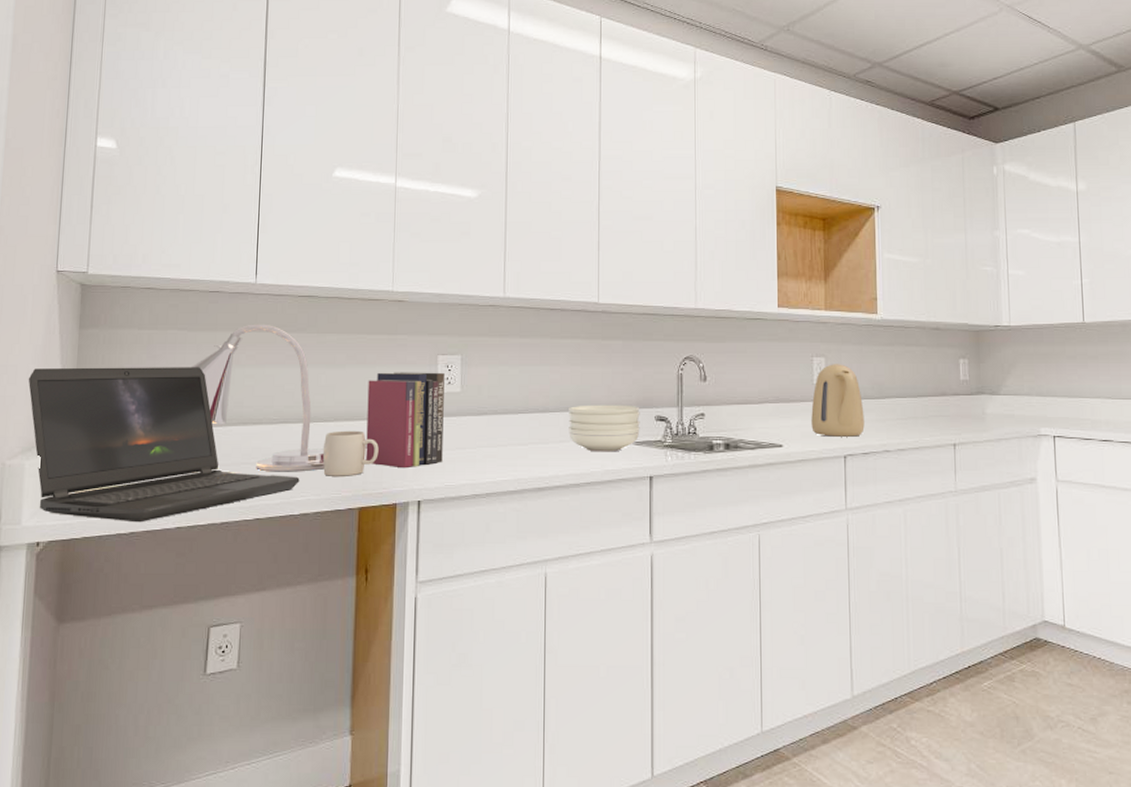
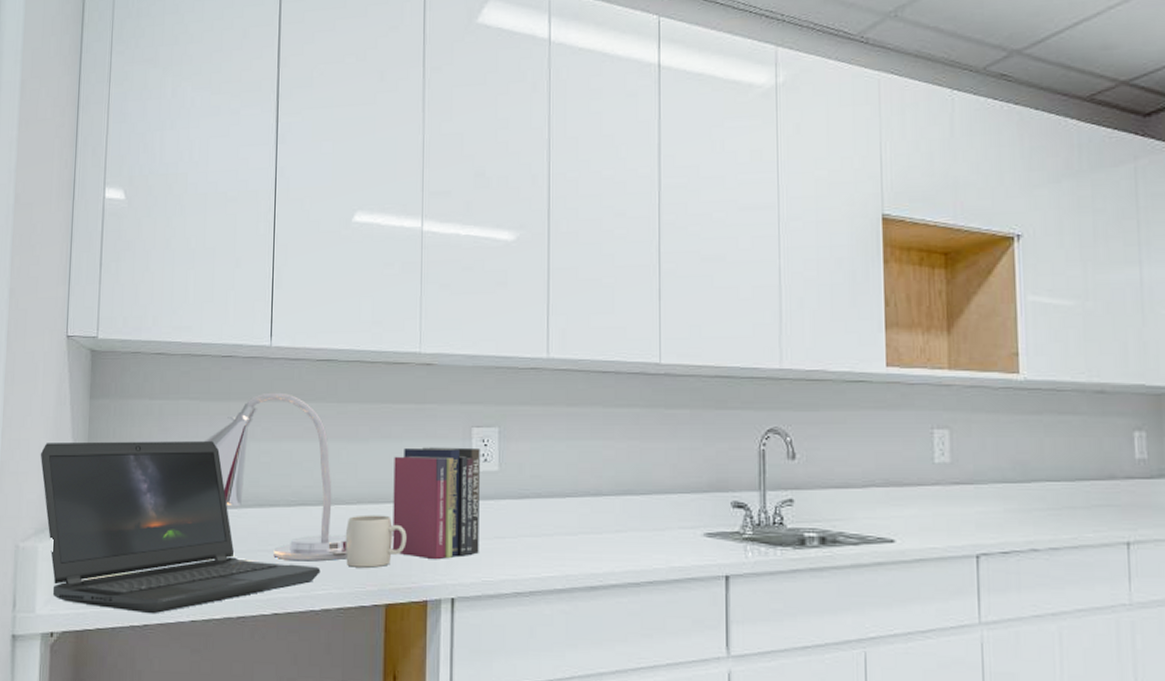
bowl: present [568,405,640,452] -> none [626,487,713,545]
kettle: present [811,364,865,437] -> none [931,438,1004,531]

